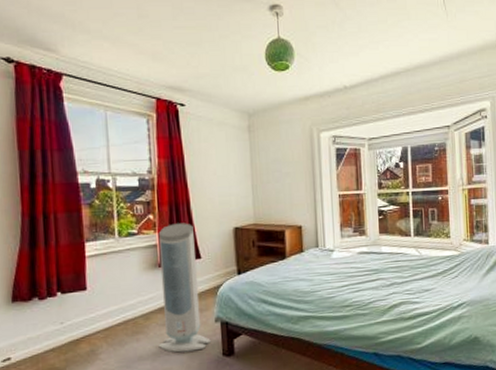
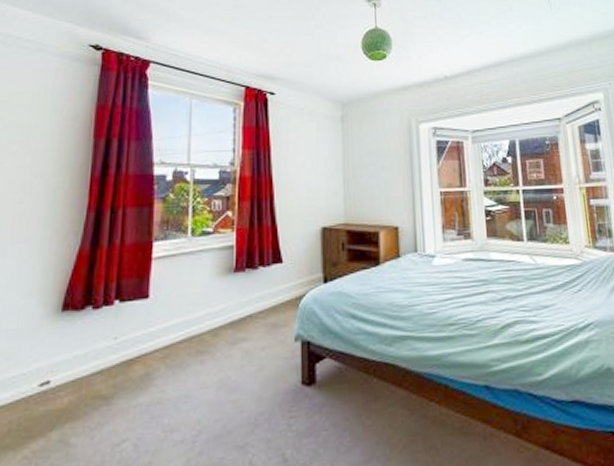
air purifier: present [158,223,211,353] -> none [226,221,288,380]

